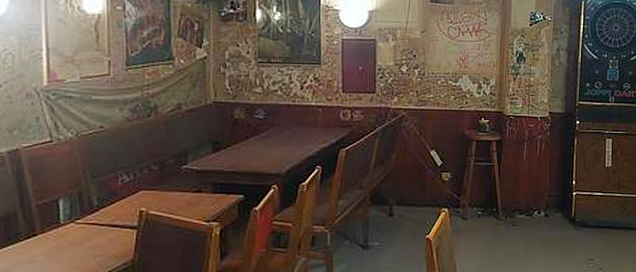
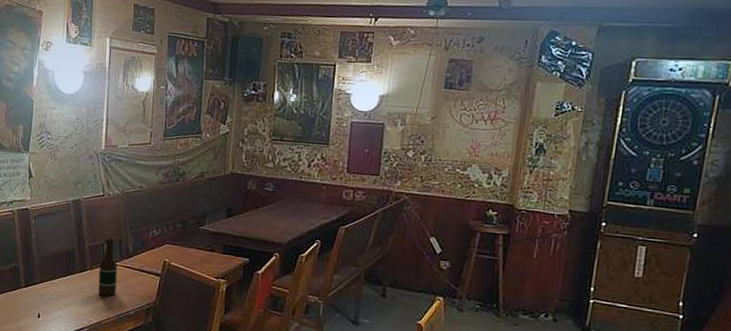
beer bottle: none [54,192,79,263] -> present [98,238,118,297]

